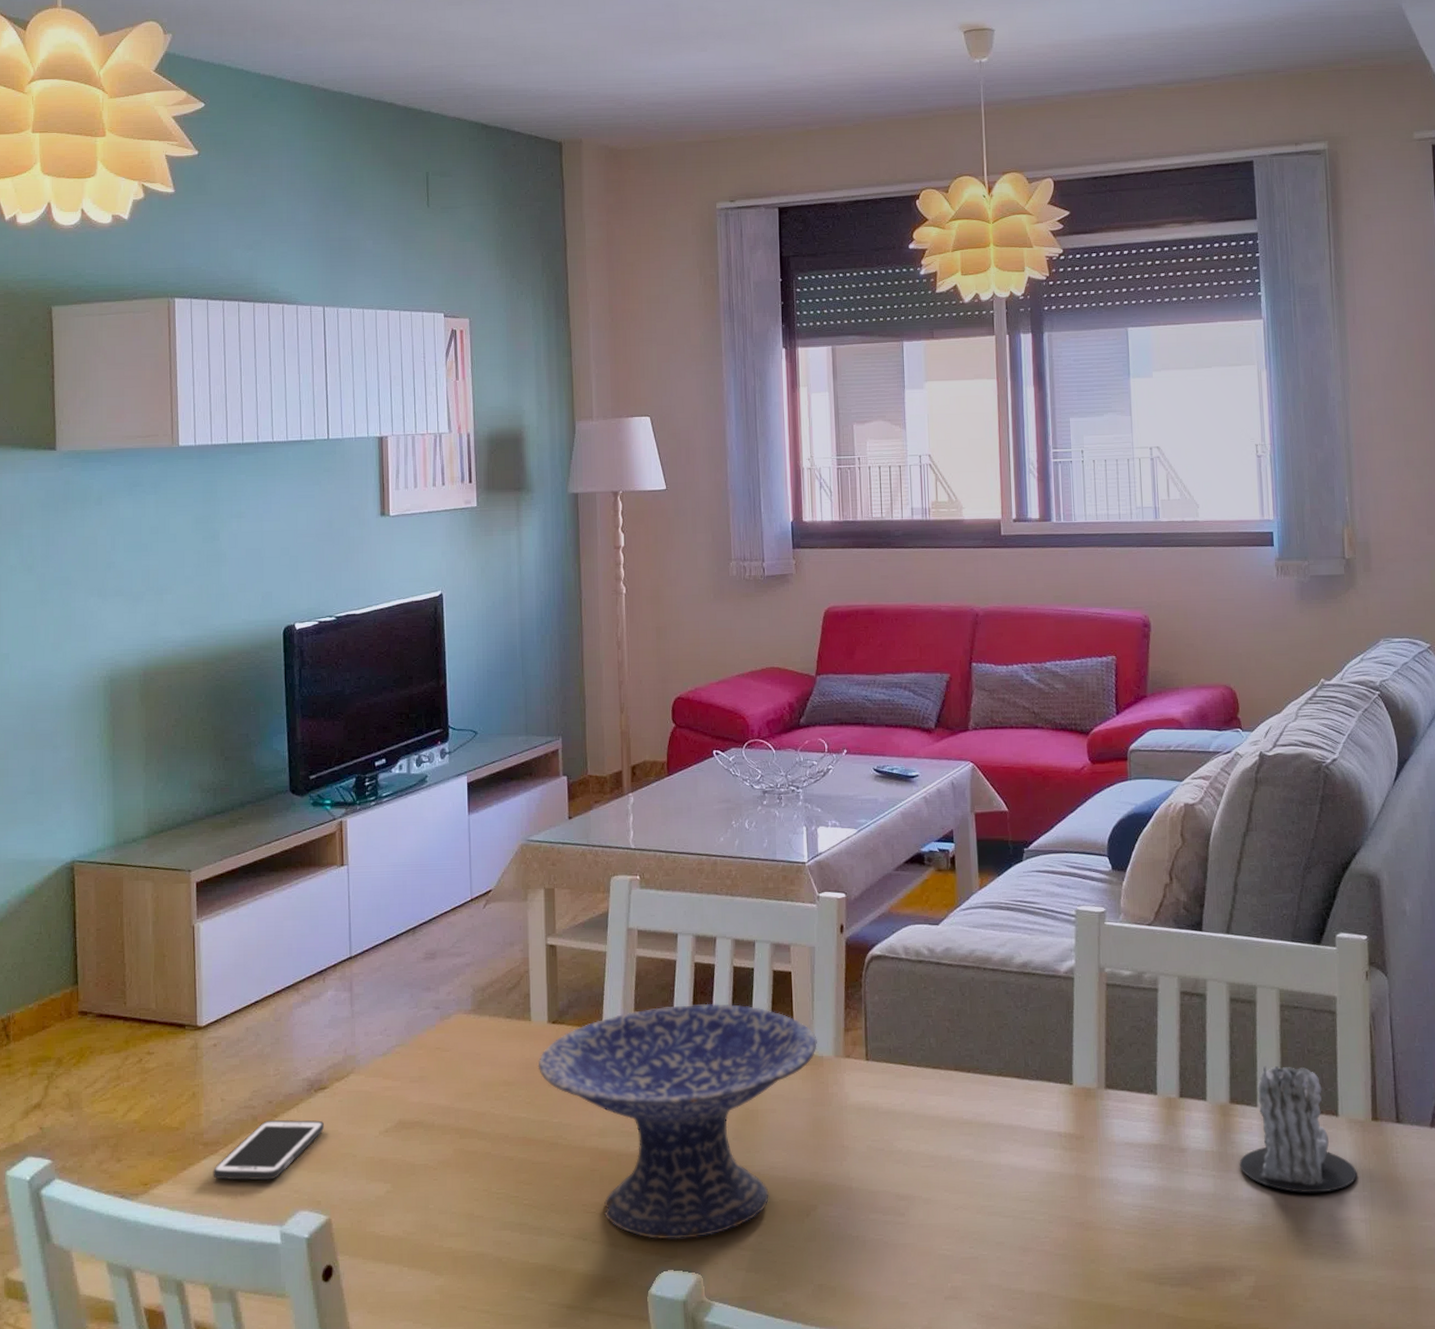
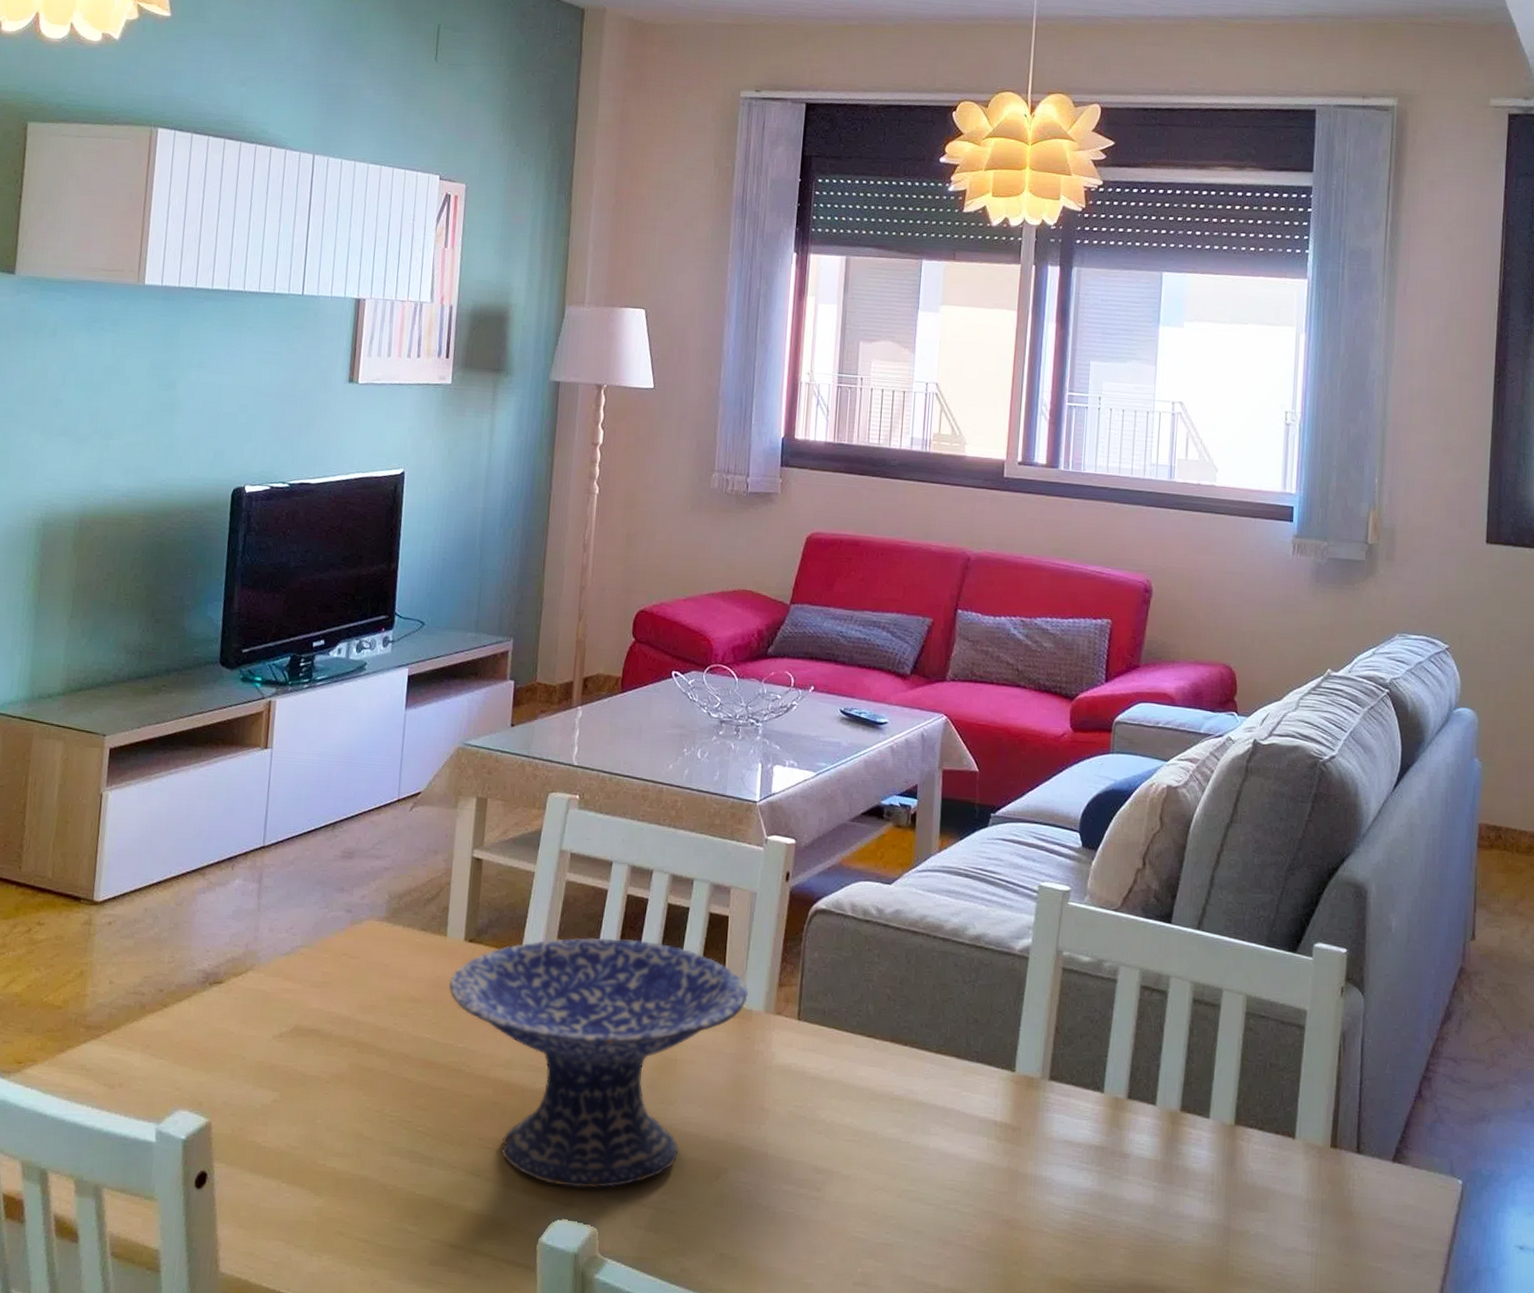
cell phone: present [213,1119,325,1181] -> none [91,1009,216,1074]
candle: present [1239,1066,1357,1193] -> none [1183,1075,1309,1219]

